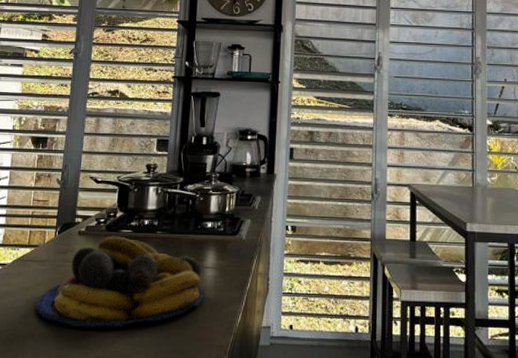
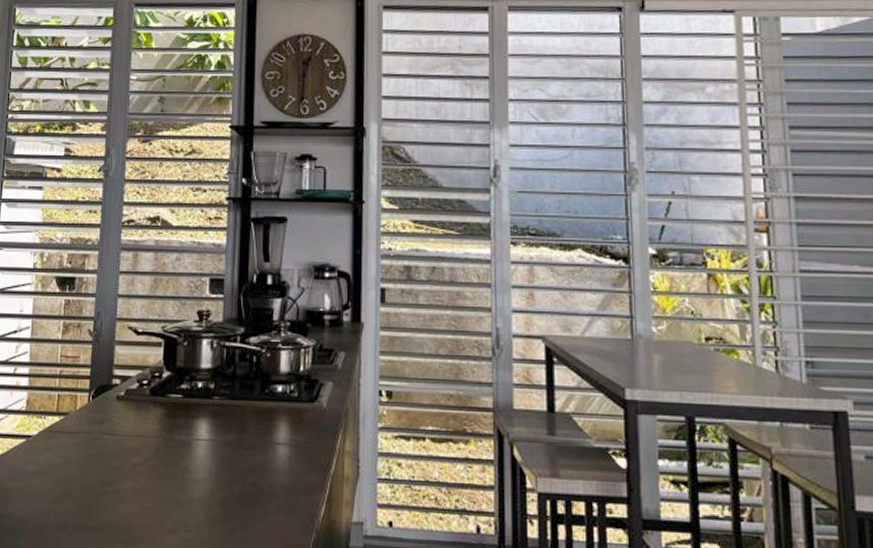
fruit bowl: present [36,236,204,328] -> none [68,401,276,519]

